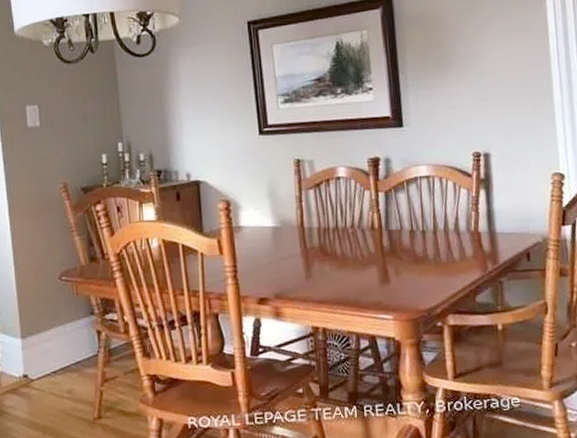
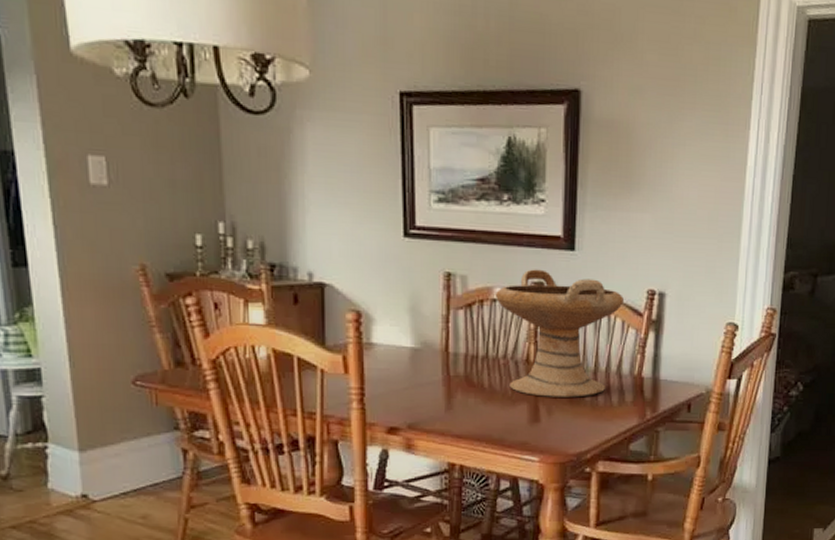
decorative bowl: none [338,147,452,259] -> present [494,269,623,398]

